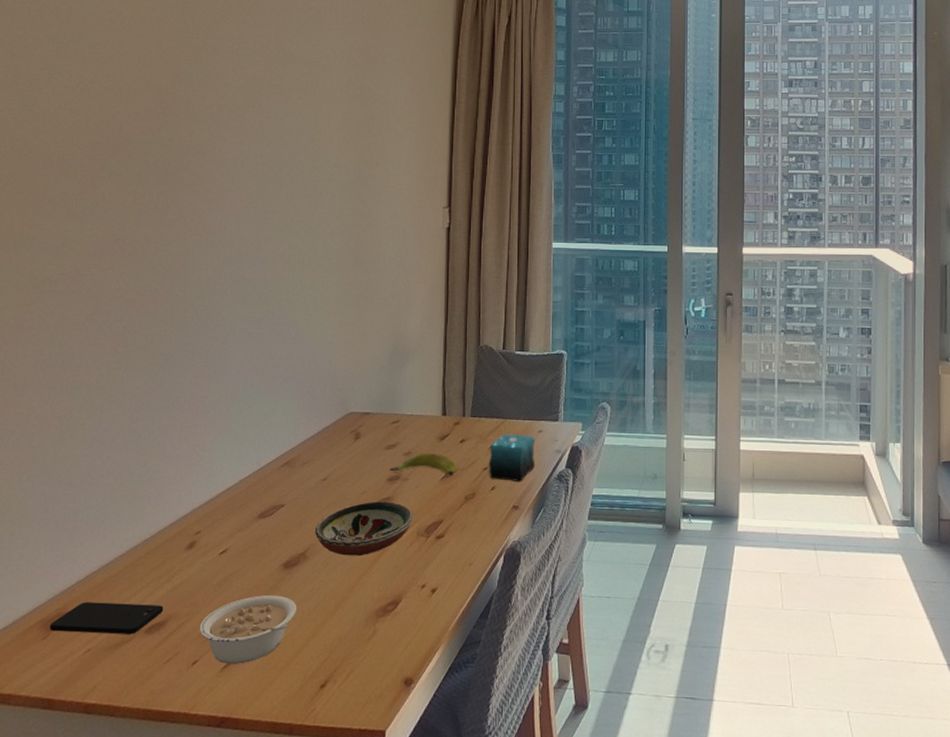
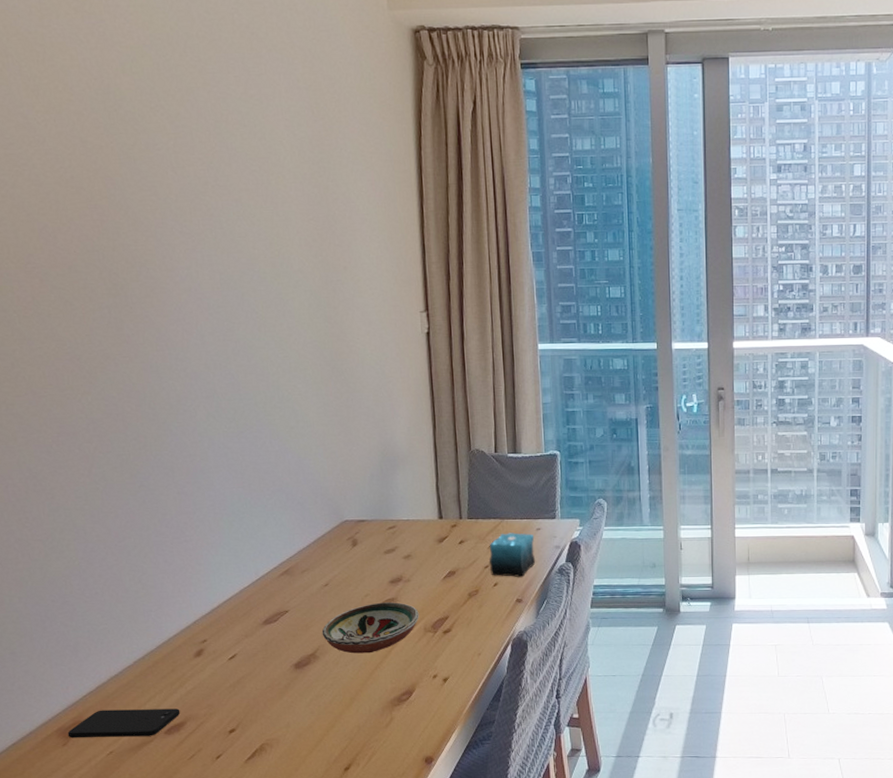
legume: present [199,594,298,665] -> none [218,692,314,756]
banana: present [389,452,456,475] -> none [390,554,458,575]

